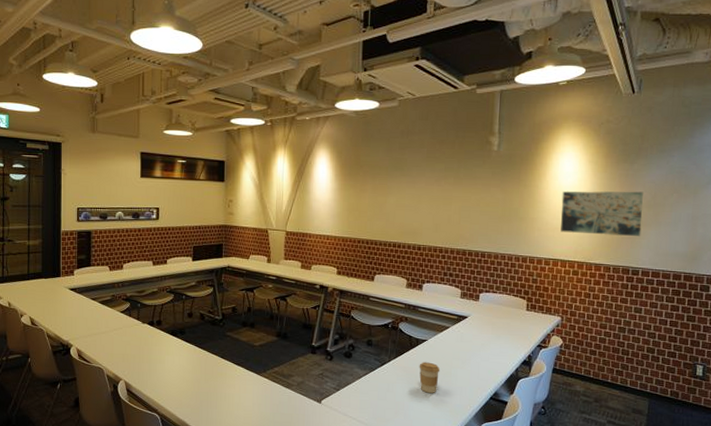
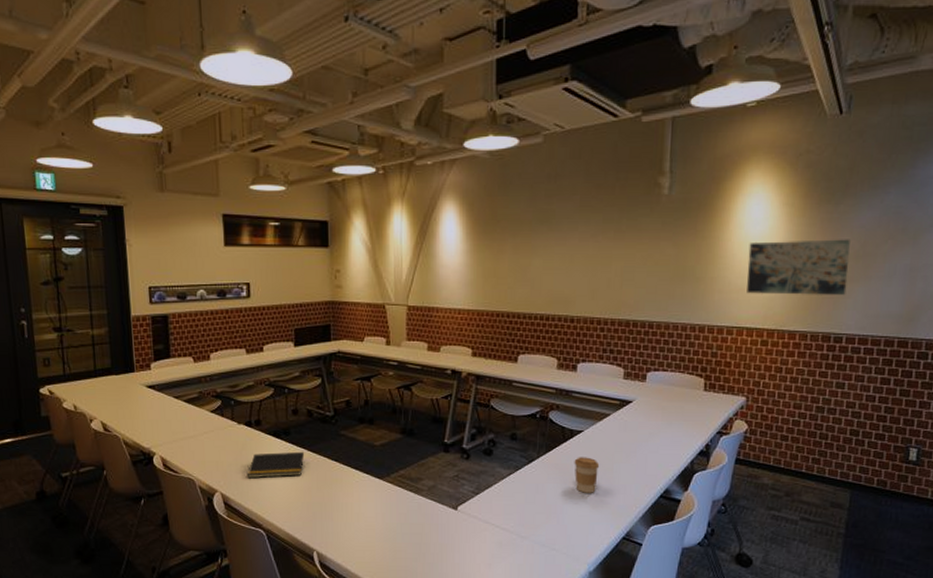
notepad: none [148,348,196,370] -> present [248,451,305,478]

